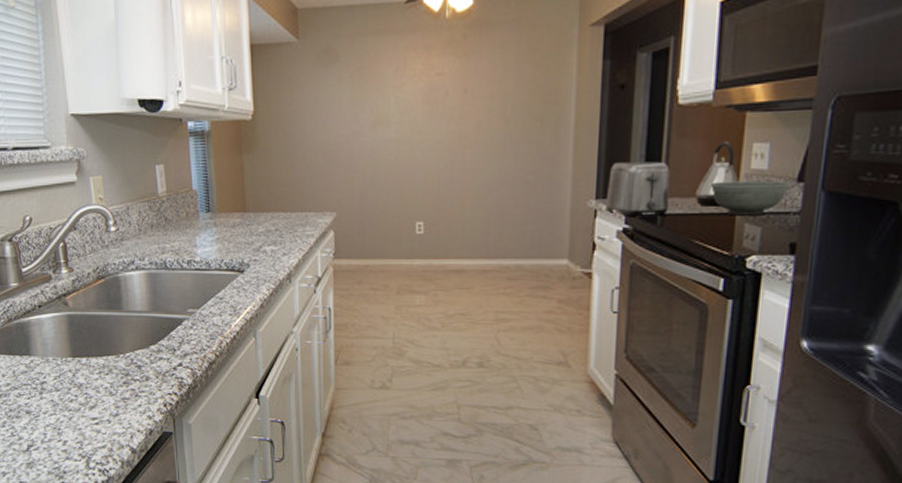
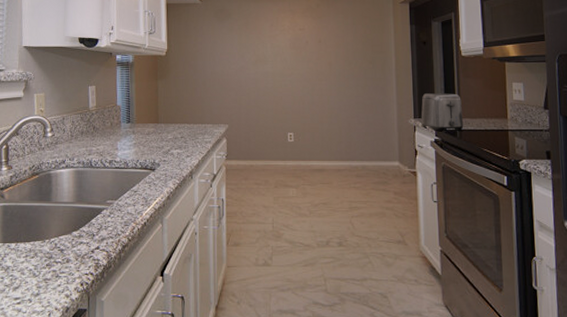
kettle: present [695,141,739,207] -> none [479,81,507,125]
bowl: present [711,180,792,216] -> none [490,108,541,132]

